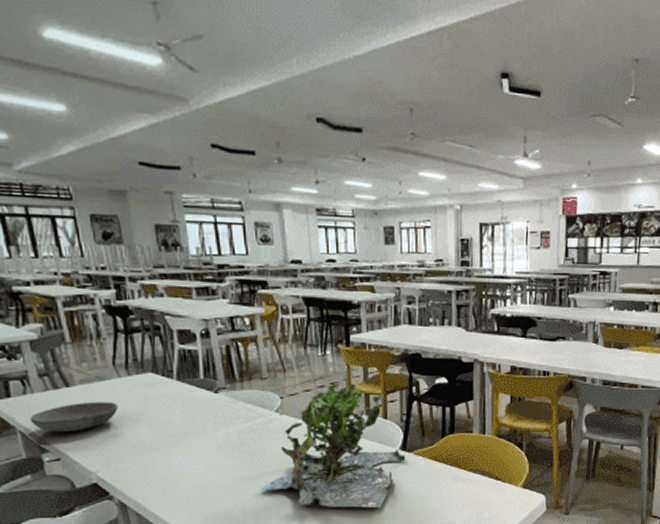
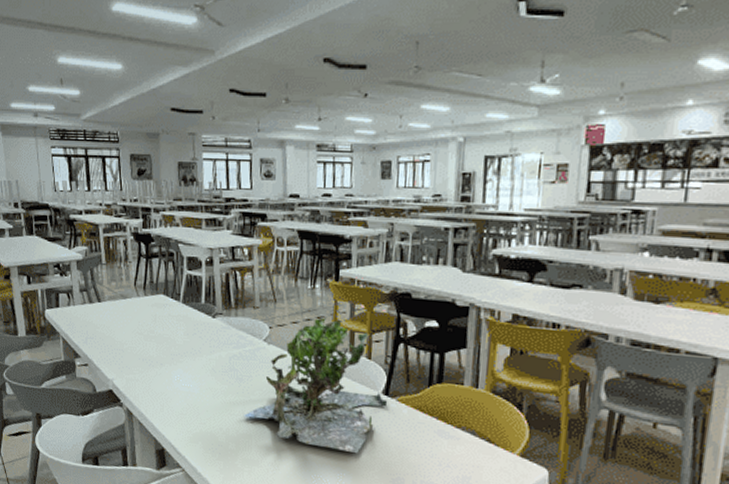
bowl: present [29,401,118,433] -> none [70,316,135,342]

